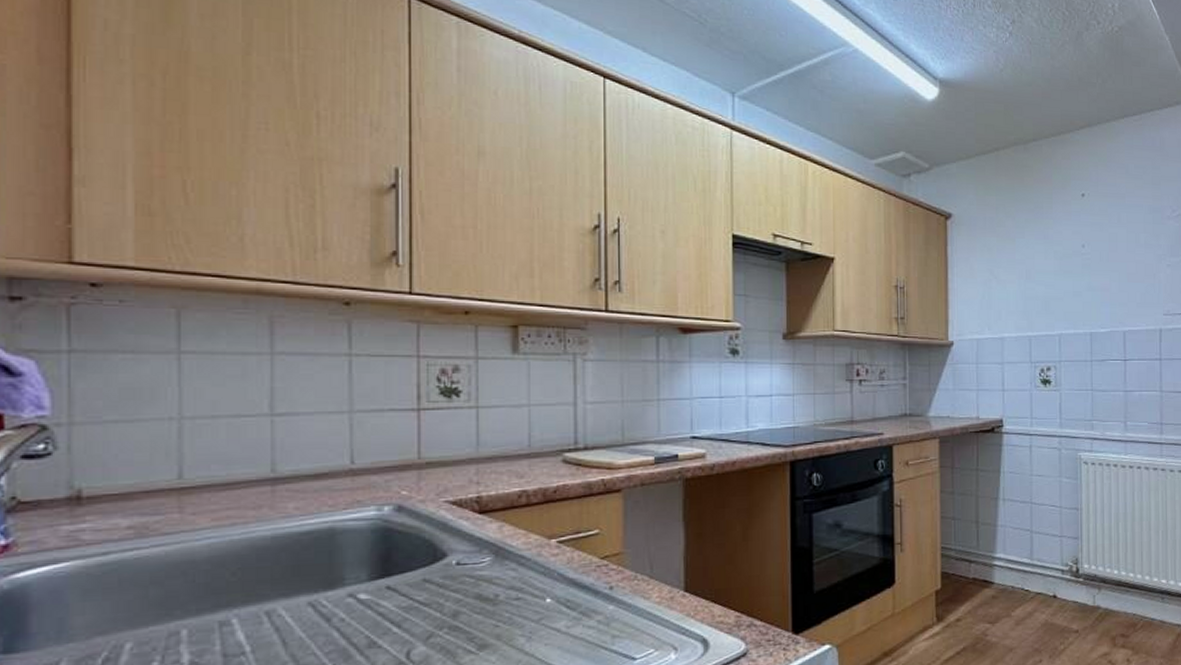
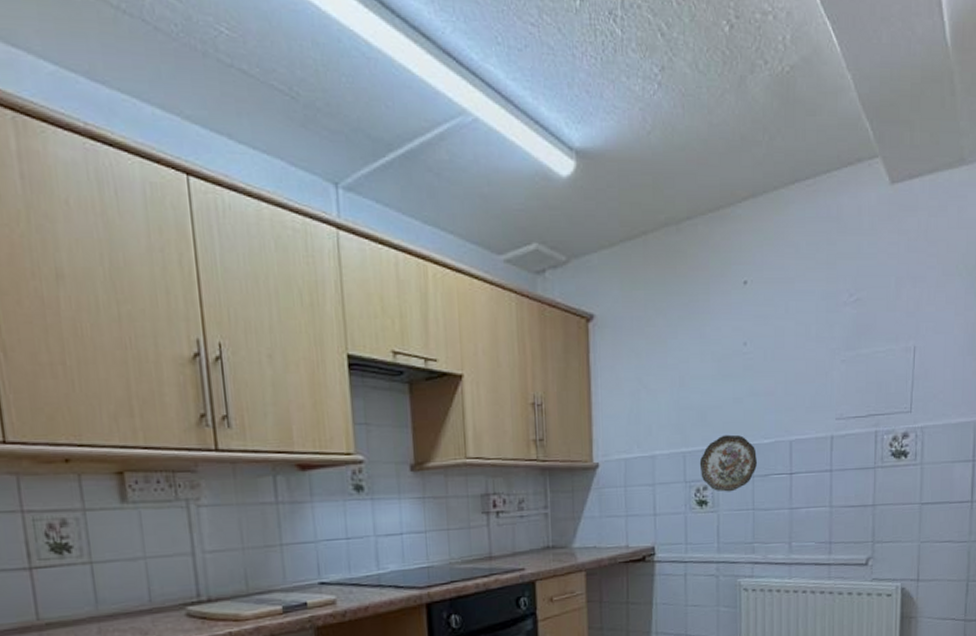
decorative plate: none [1043,323,1095,373] -> present [699,434,757,492]

